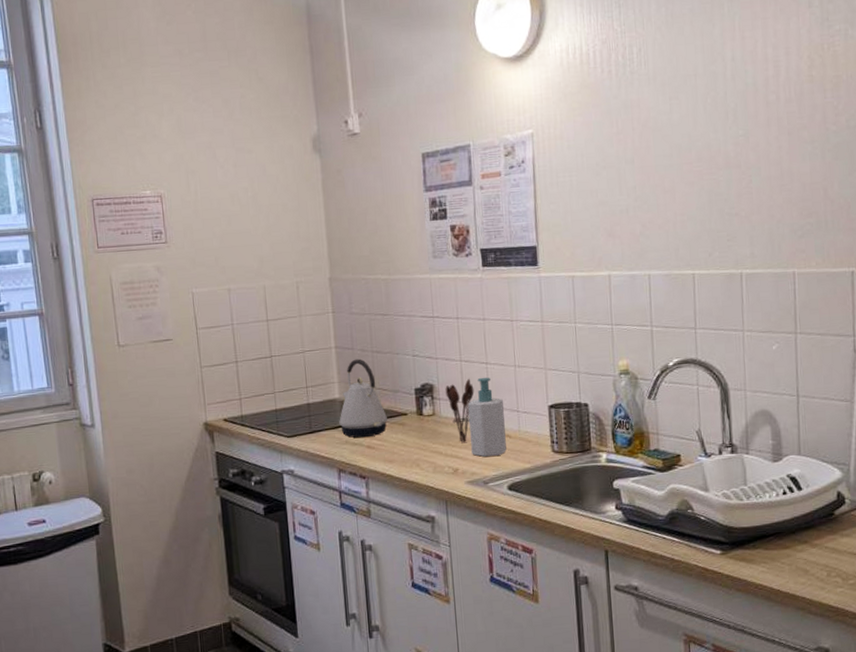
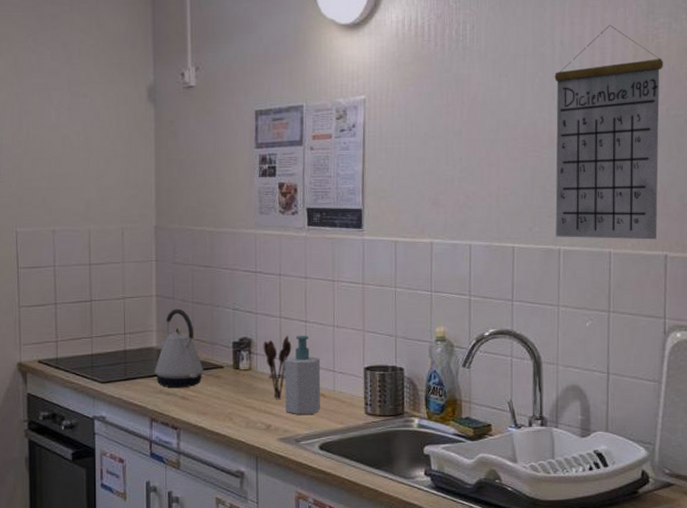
calendar: none [727,36,843,261] -> present [554,25,663,240]

